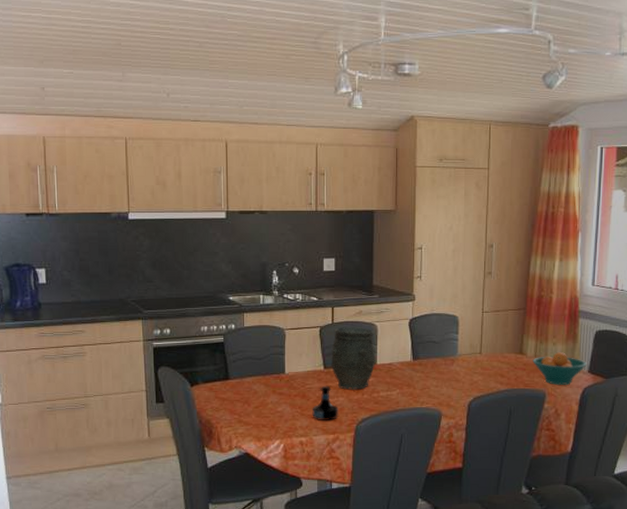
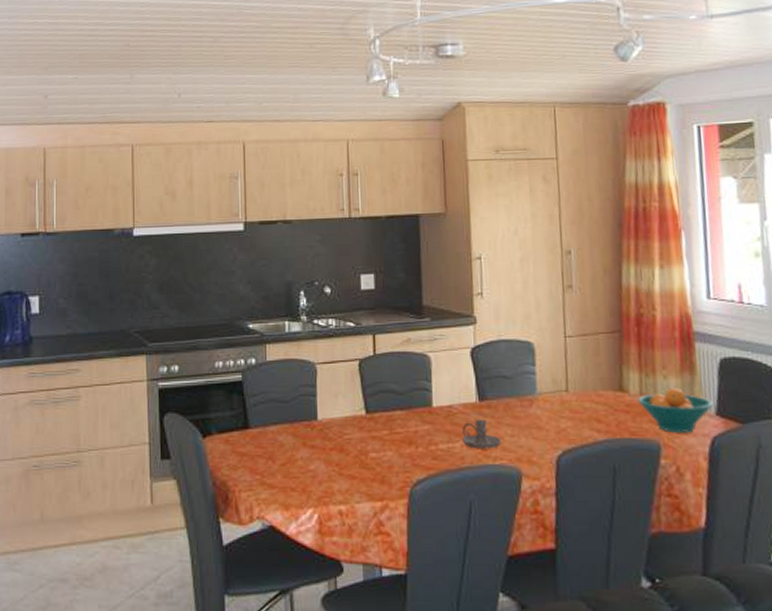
tequila bottle: present [312,385,340,420] -> none [353,435,388,482]
vase: present [331,327,376,390] -> none [374,359,432,441]
candle holder: none [398,373,428,396] -> present [461,419,502,449]

